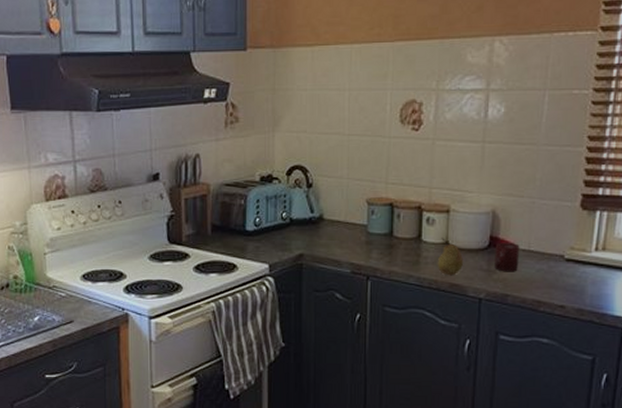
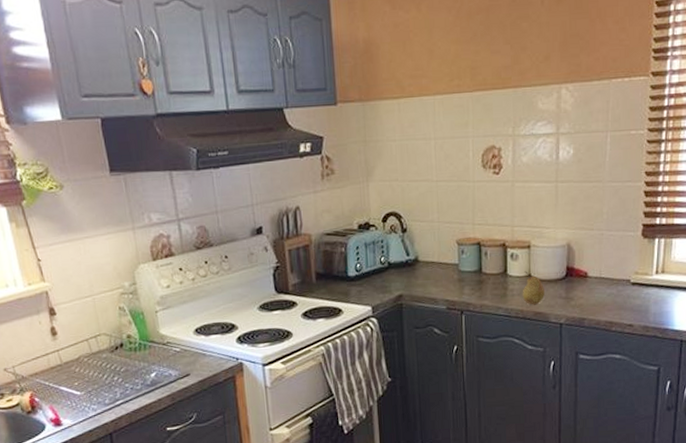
cup: present [494,242,520,272] -> none [571,271,593,299]

